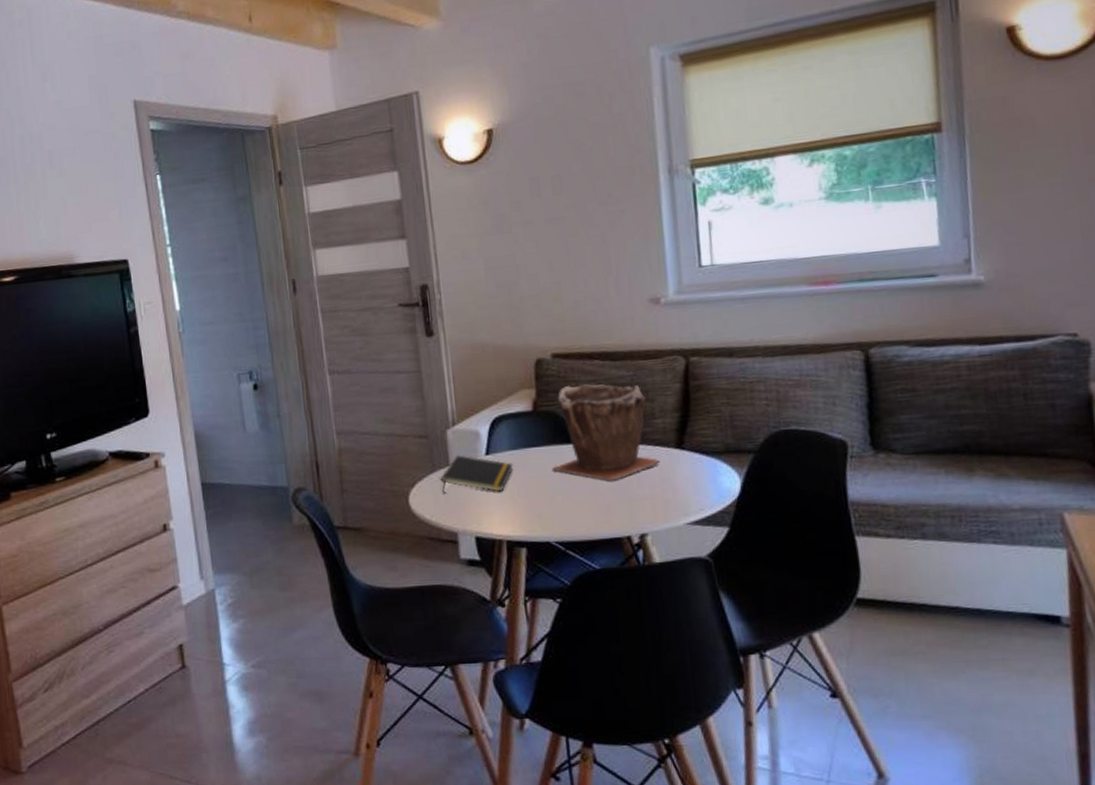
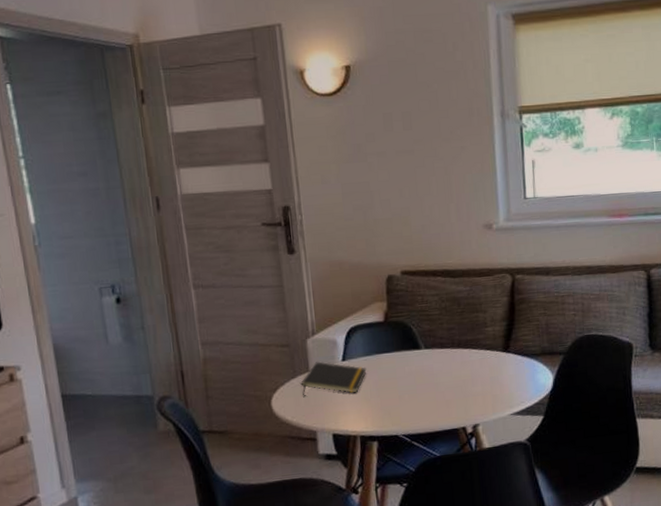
plant pot: present [551,384,661,481] -> none [400,298,491,381]

